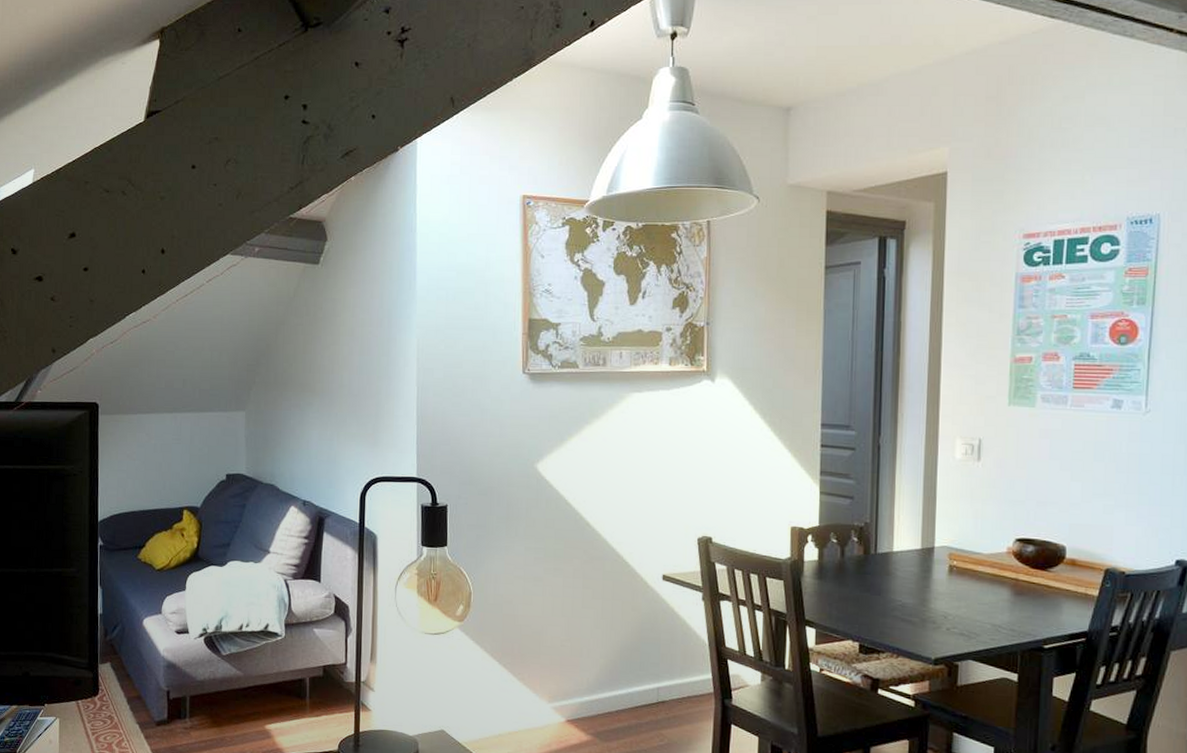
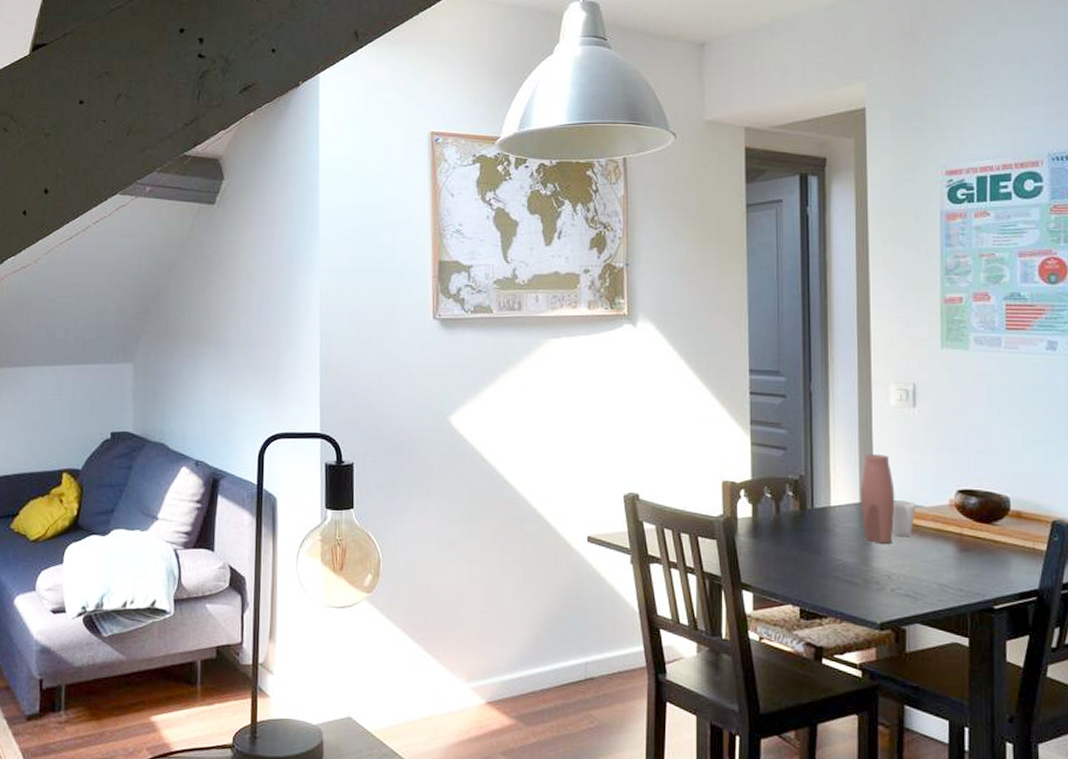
vase: none [921,504,955,587] -> present [860,454,895,544]
cup: none [950,547,975,581] -> present [891,501,916,537]

